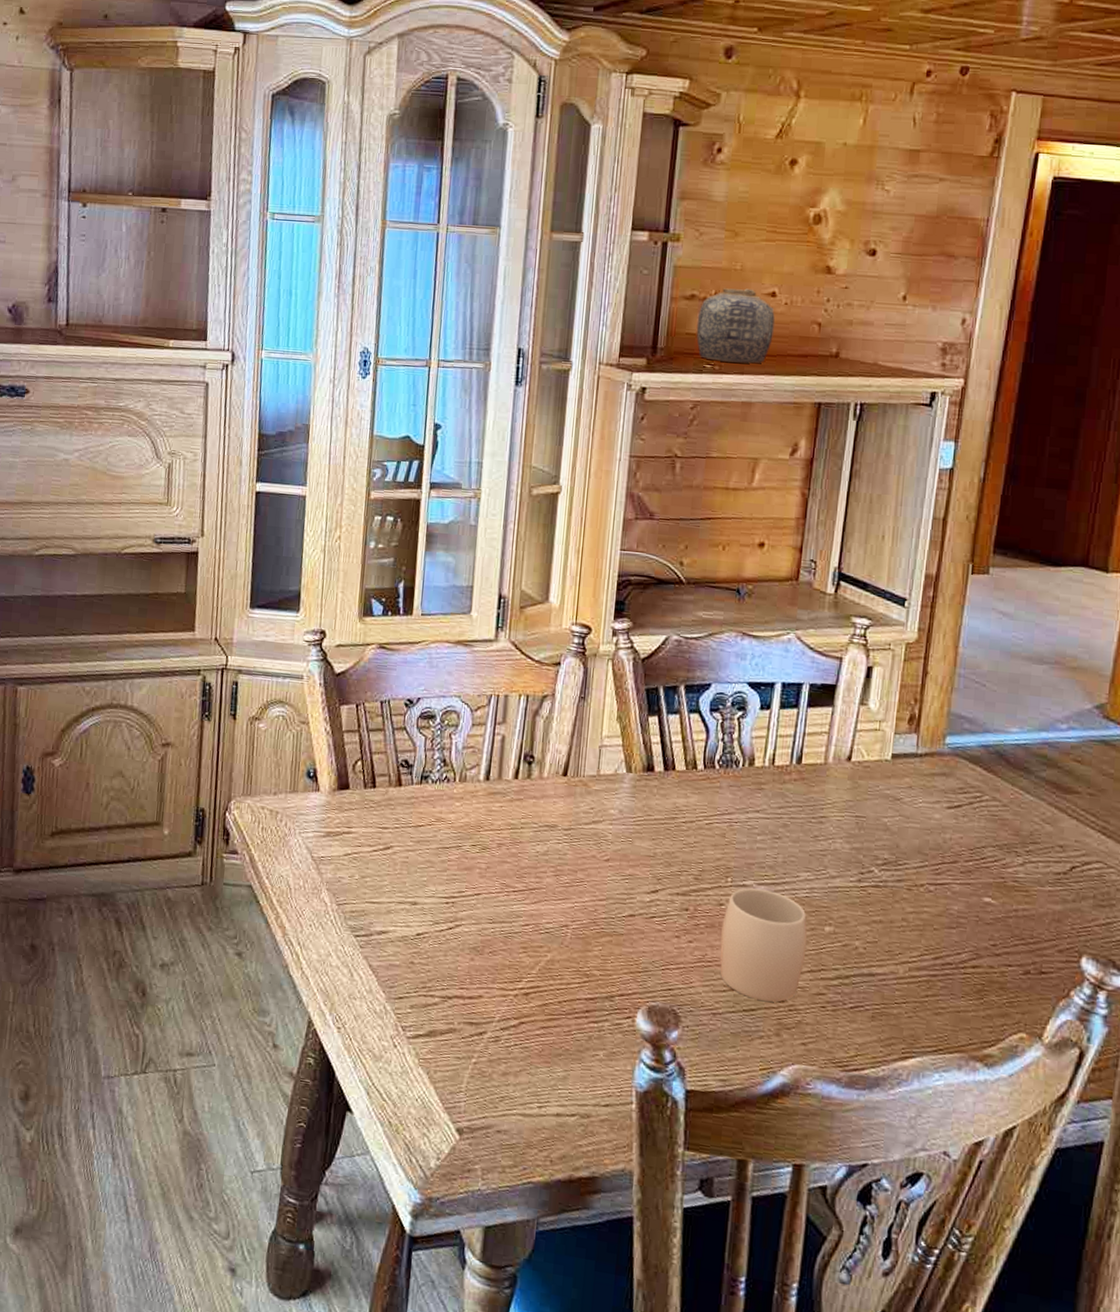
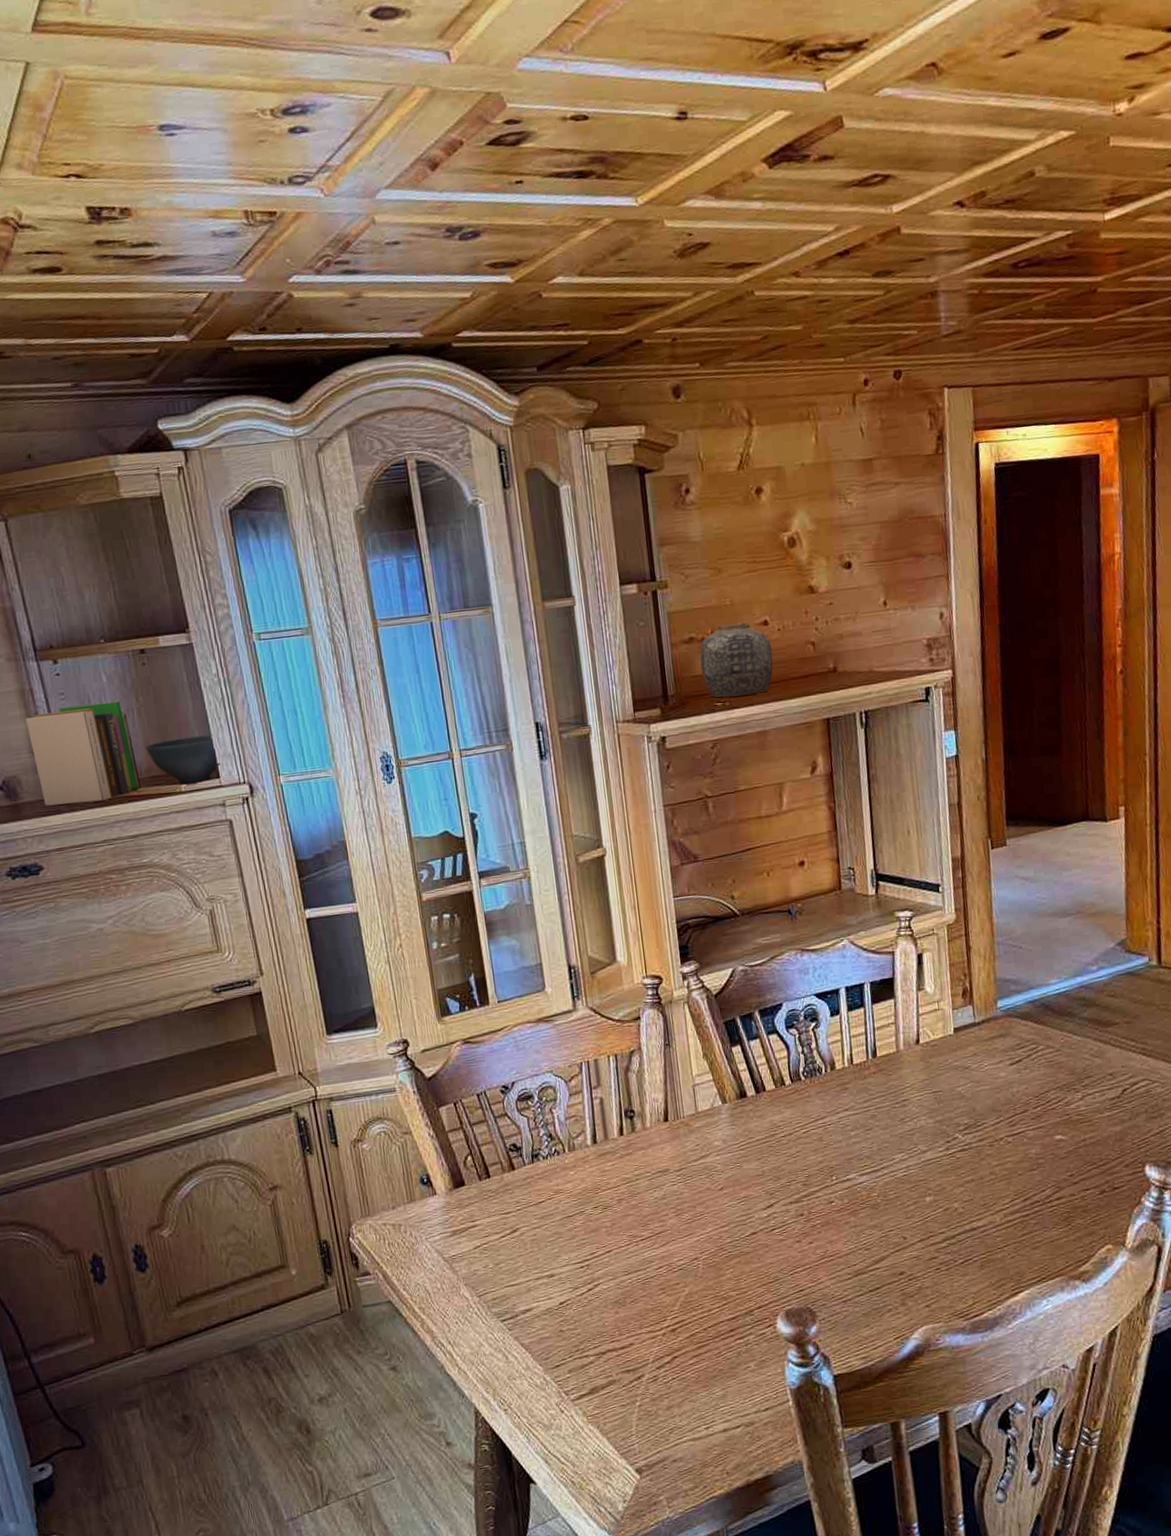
books: none [44,248,136,341] -> present [25,701,141,806]
bowl: none [145,296,210,342] -> present [144,734,221,785]
mug: present [720,888,808,1002] -> none [835,1178,914,1279]

